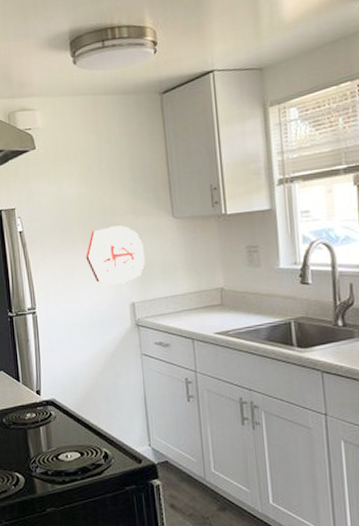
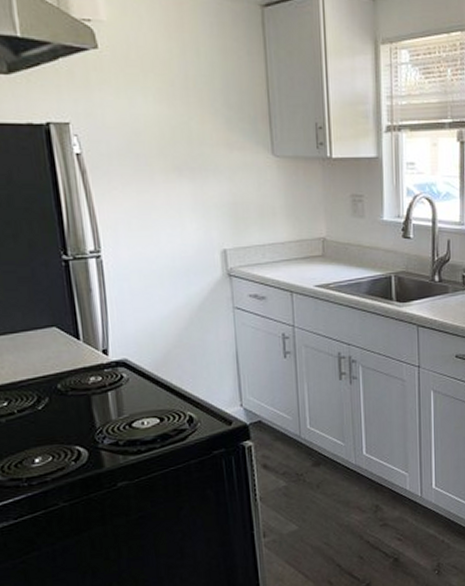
decorative plate: present [86,225,146,285] -> none [166,158,240,227]

